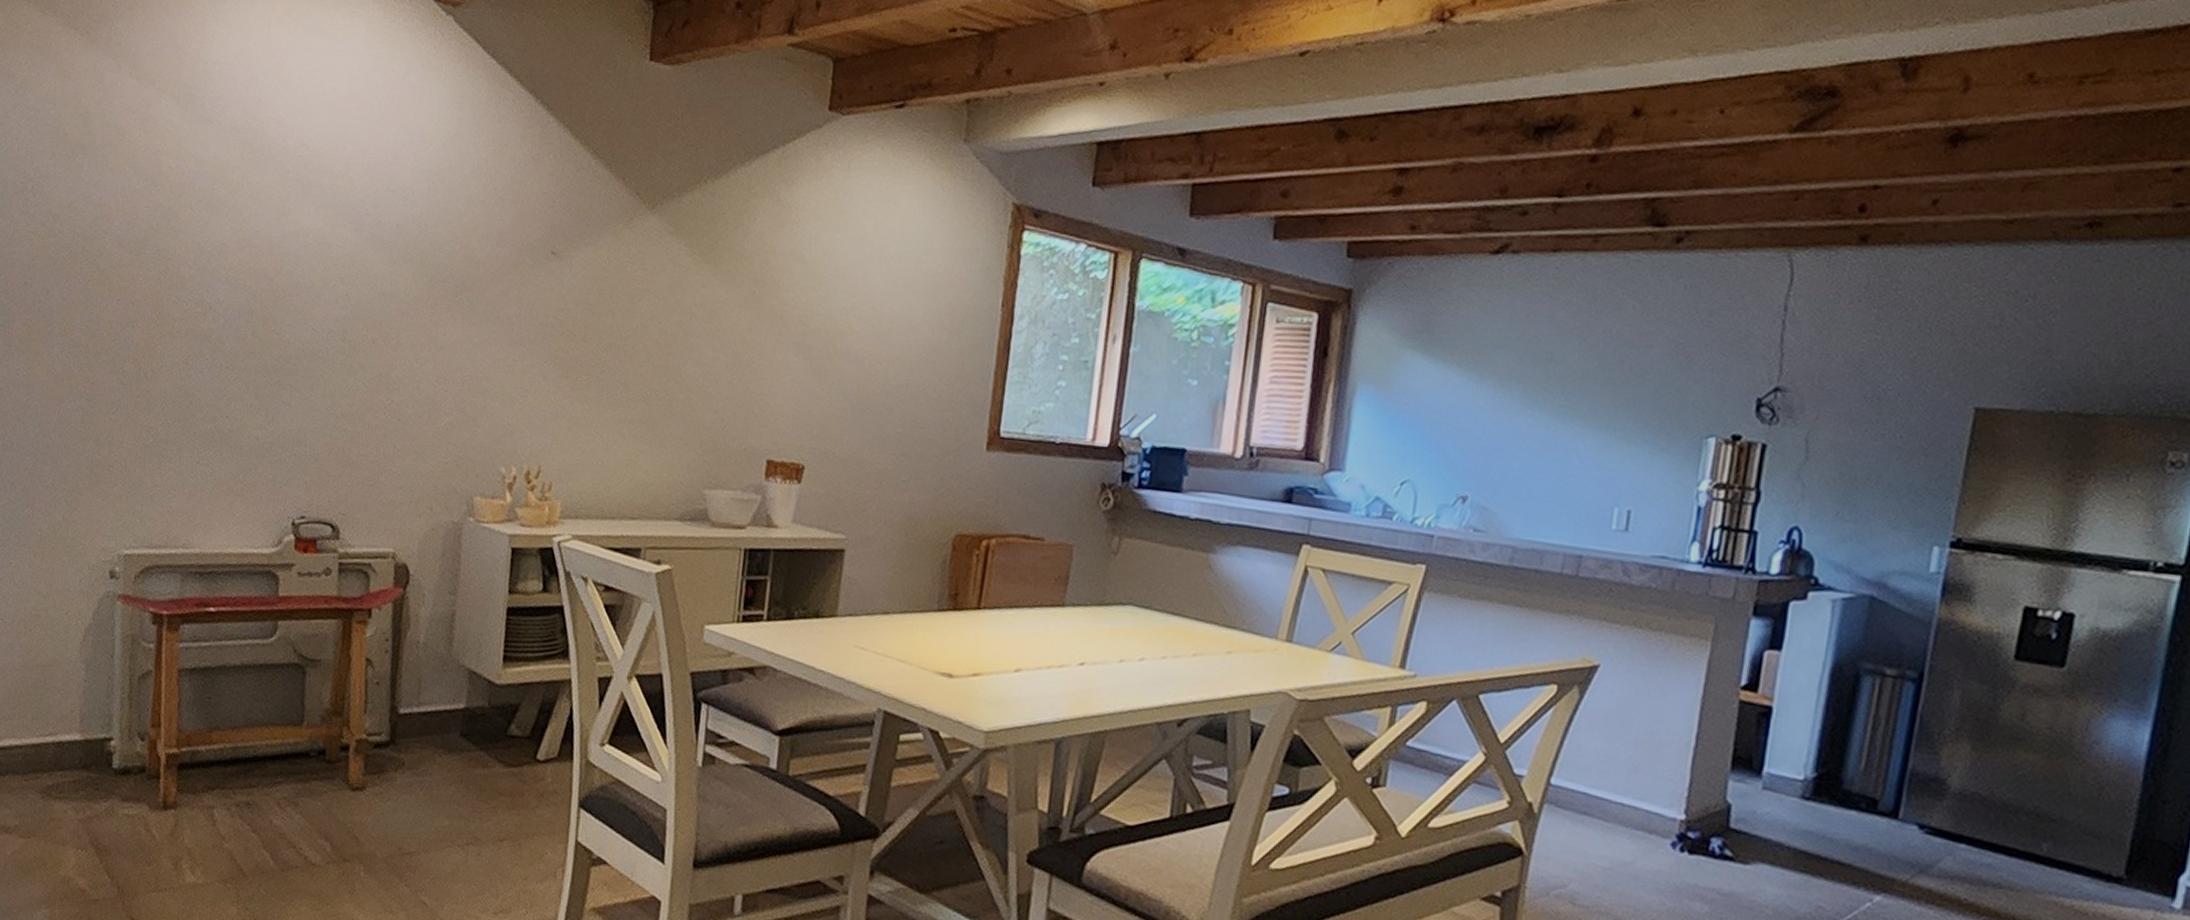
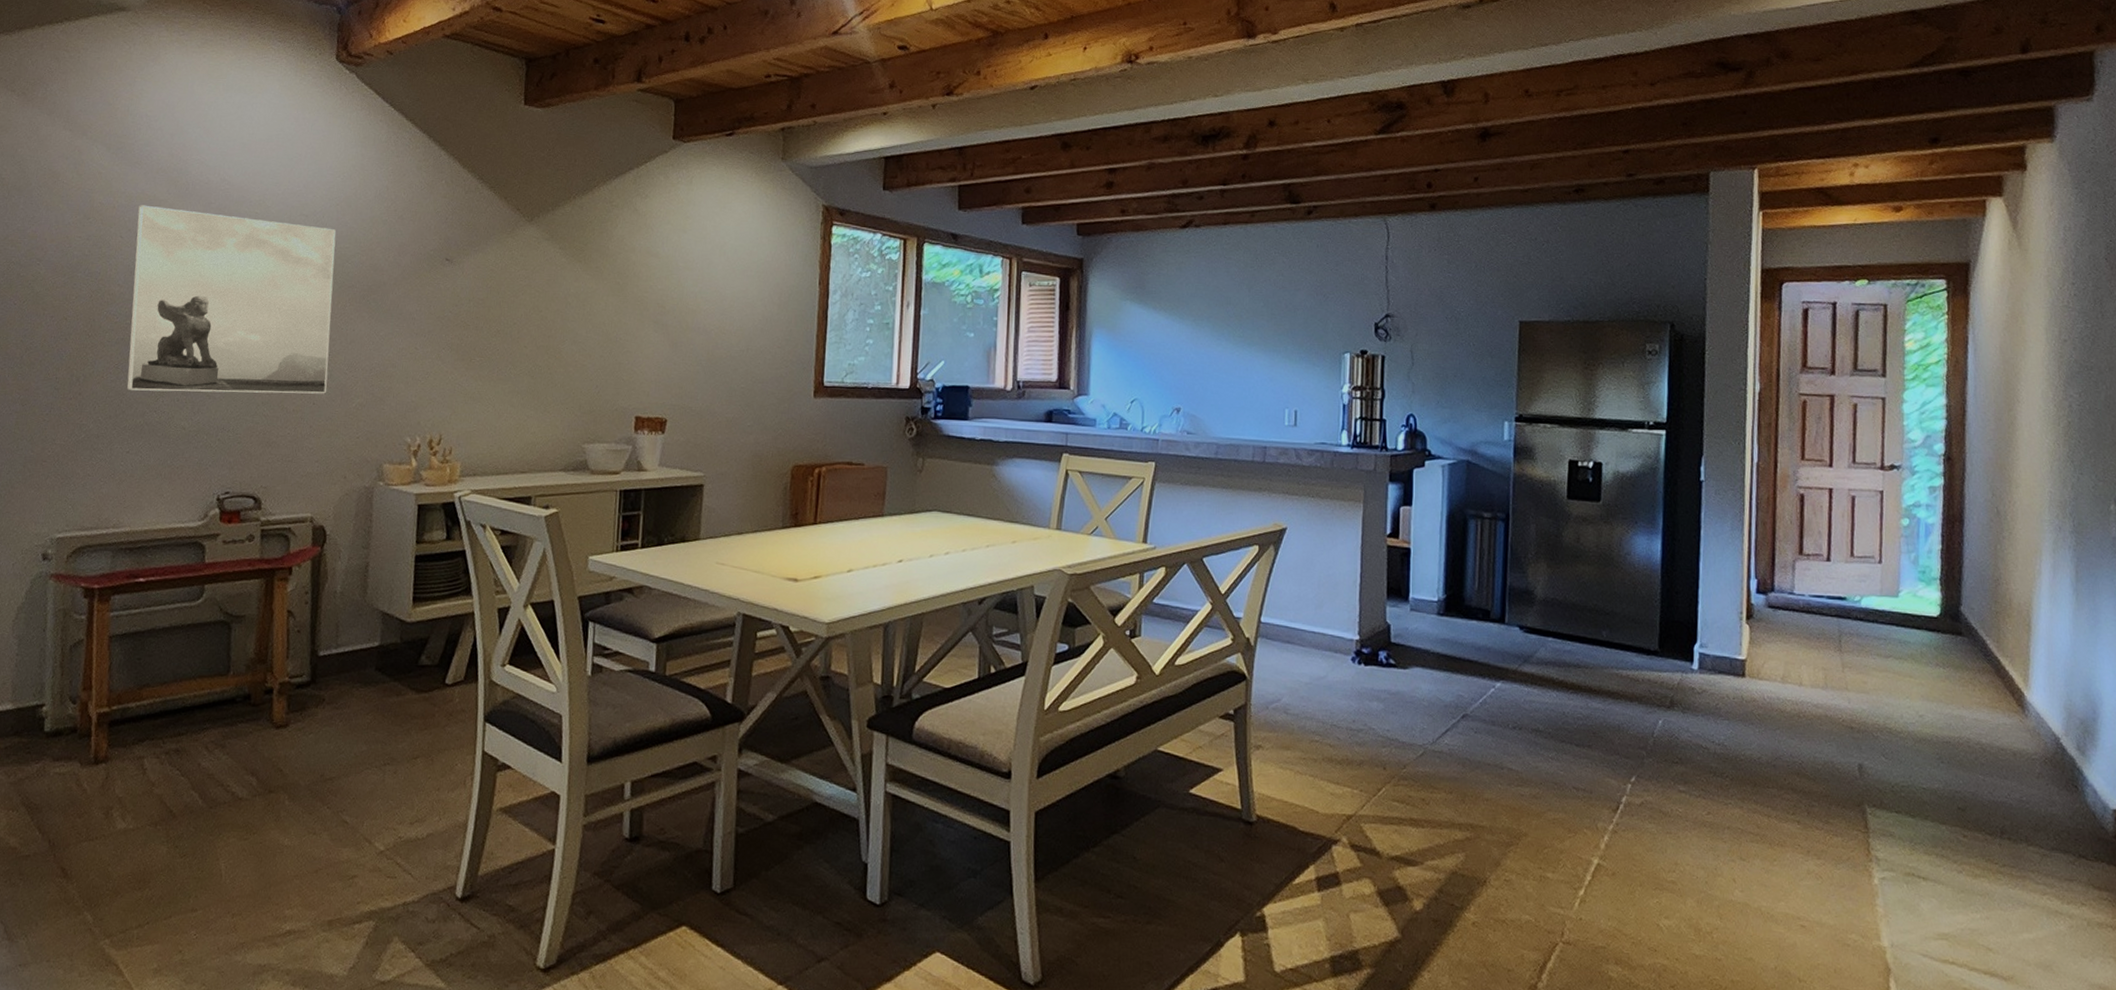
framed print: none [197,171,427,409] -> present [127,205,336,394]

